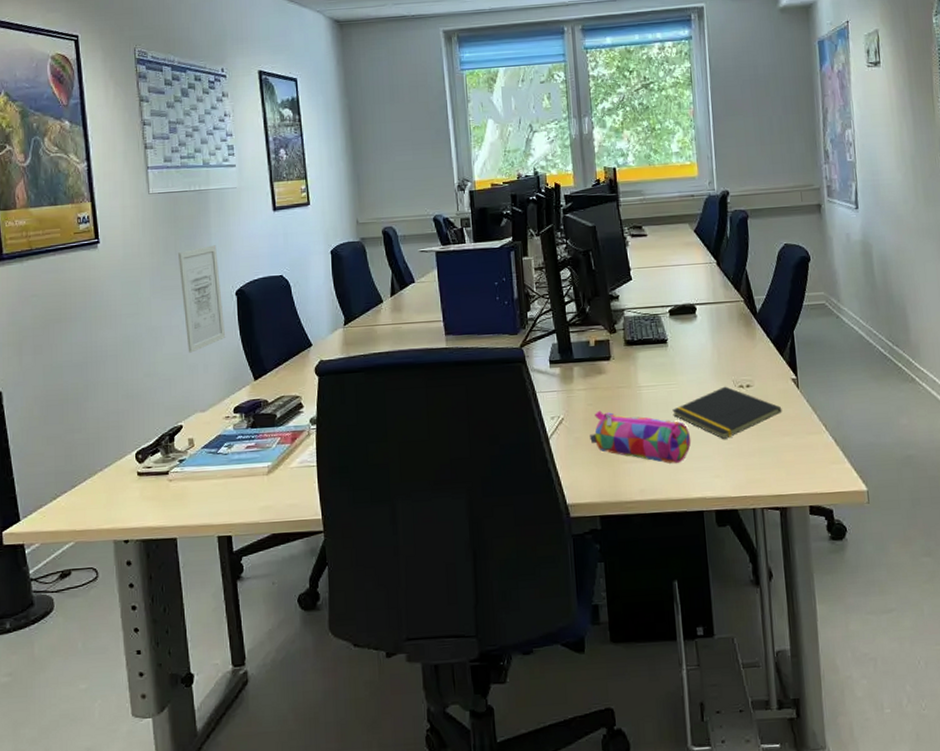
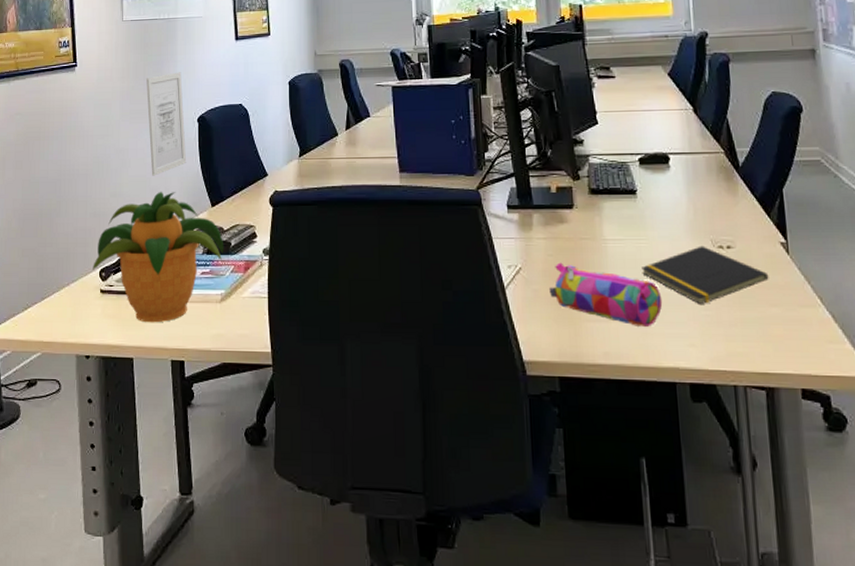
potted plant: none [126,367,270,502] -> present [91,191,224,323]

